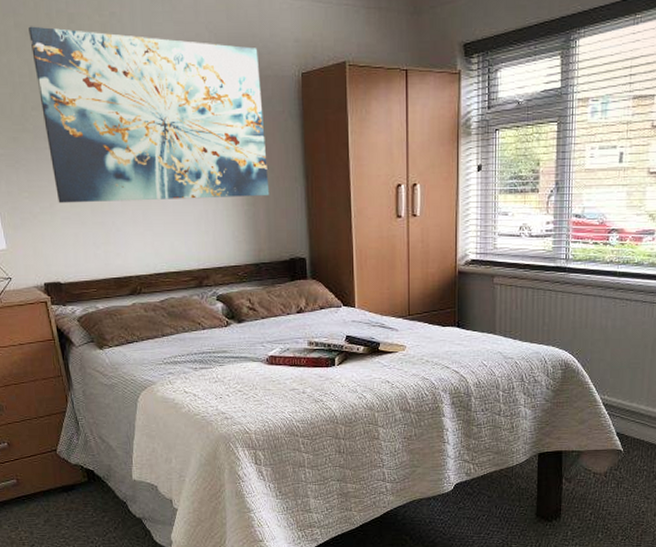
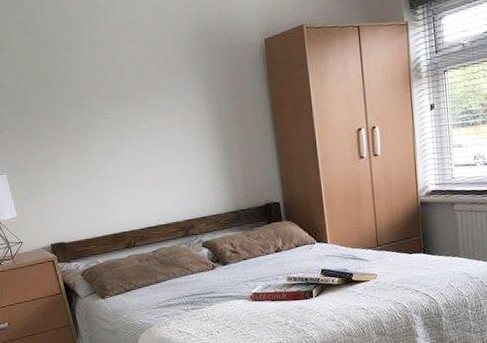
wall art: present [29,26,270,203] -> none [27,21,243,173]

